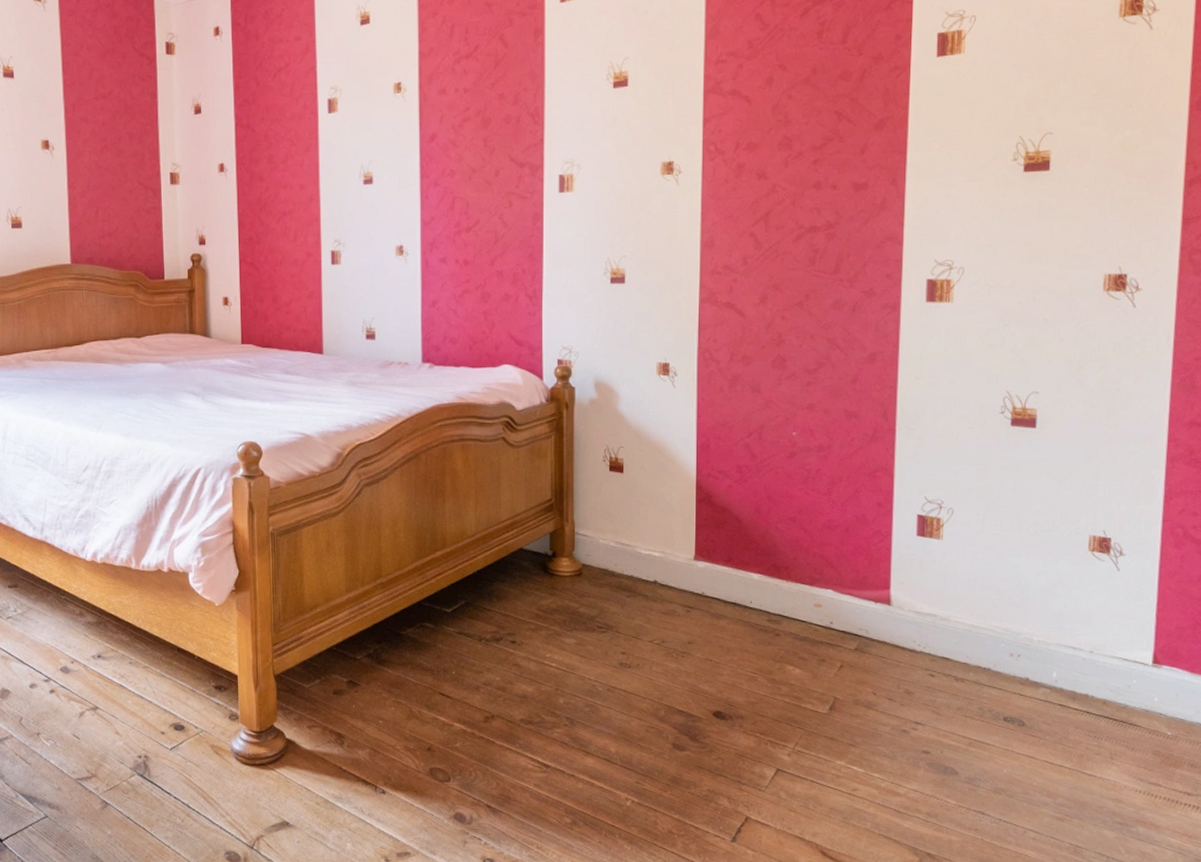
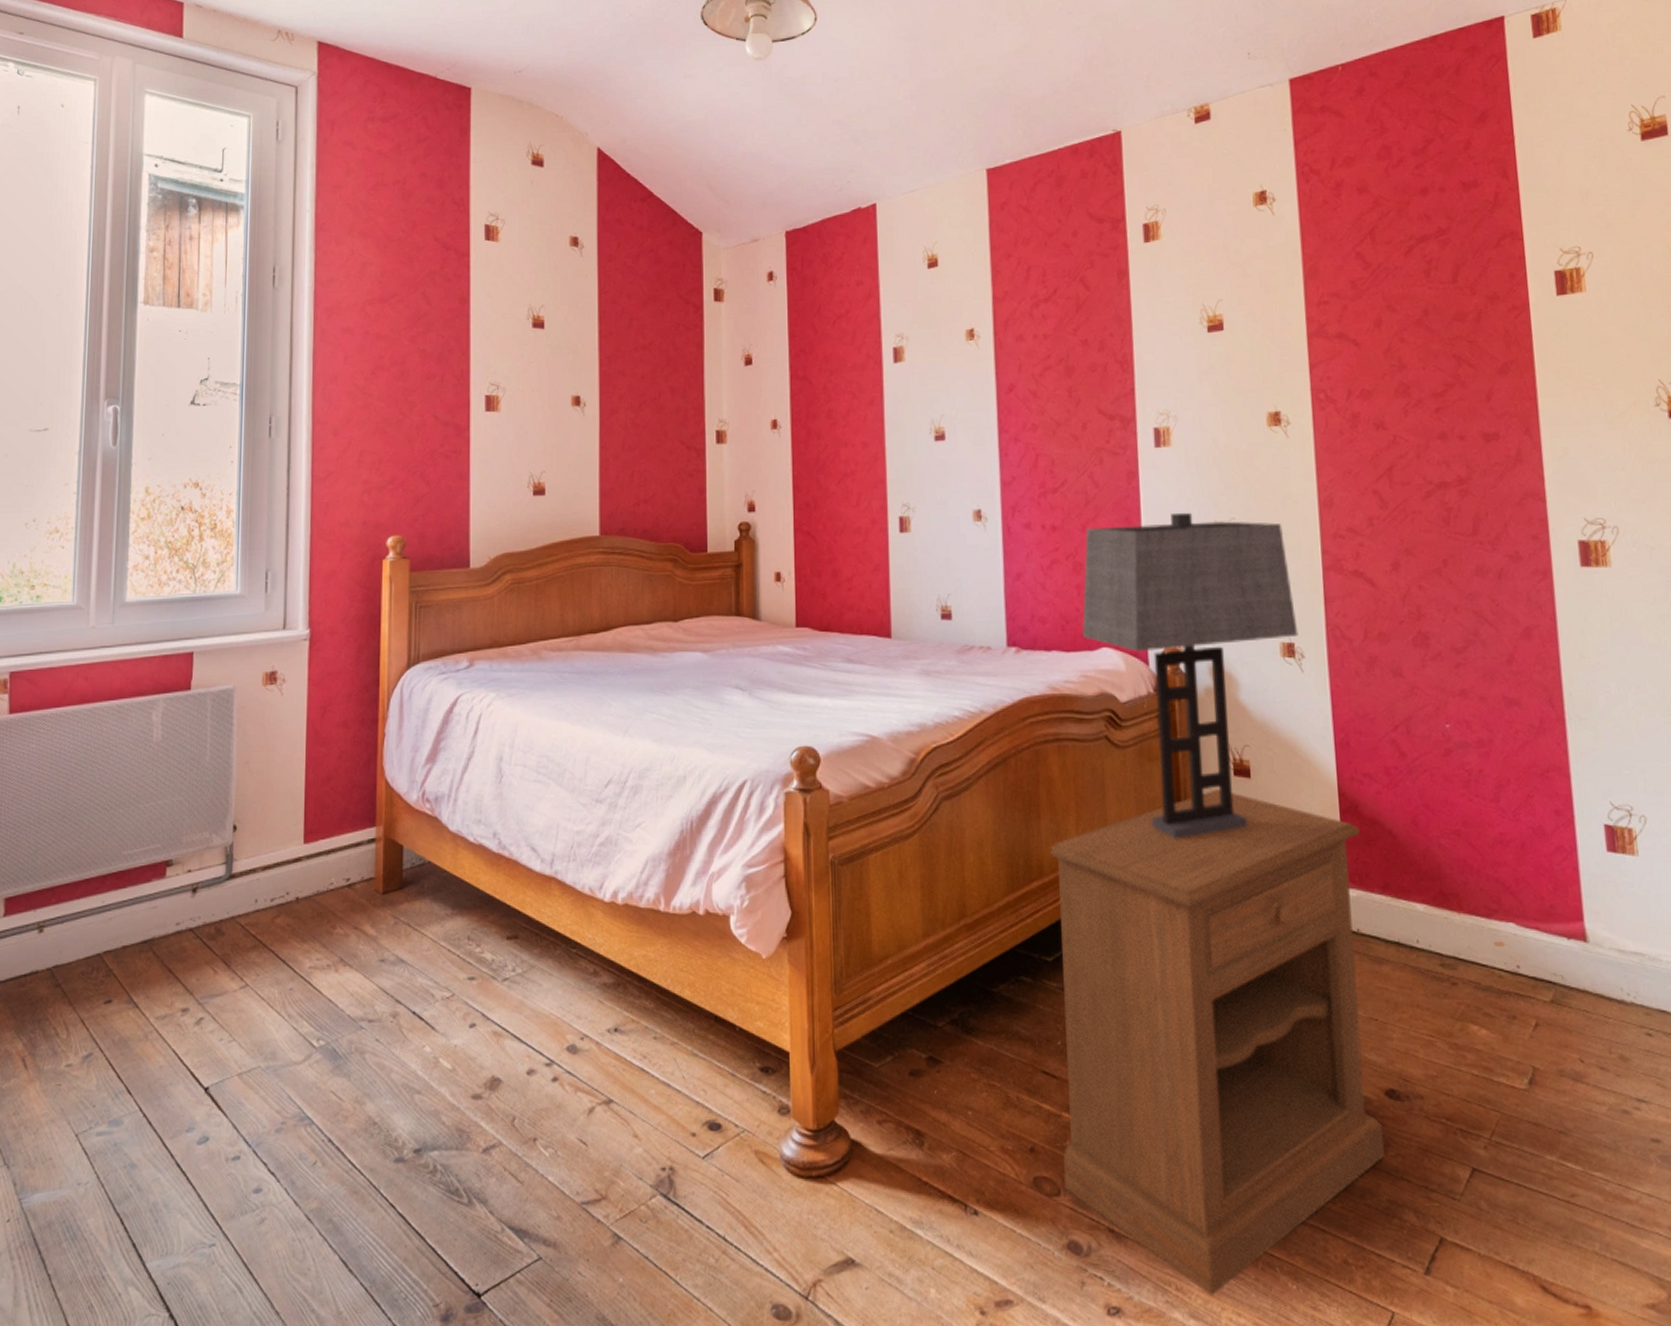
nightstand: none [452,481,712,853] -> present [1050,789,1385,1297]
table lamp: none [486,250,673,520] -> present [1081,512,1298,839]

